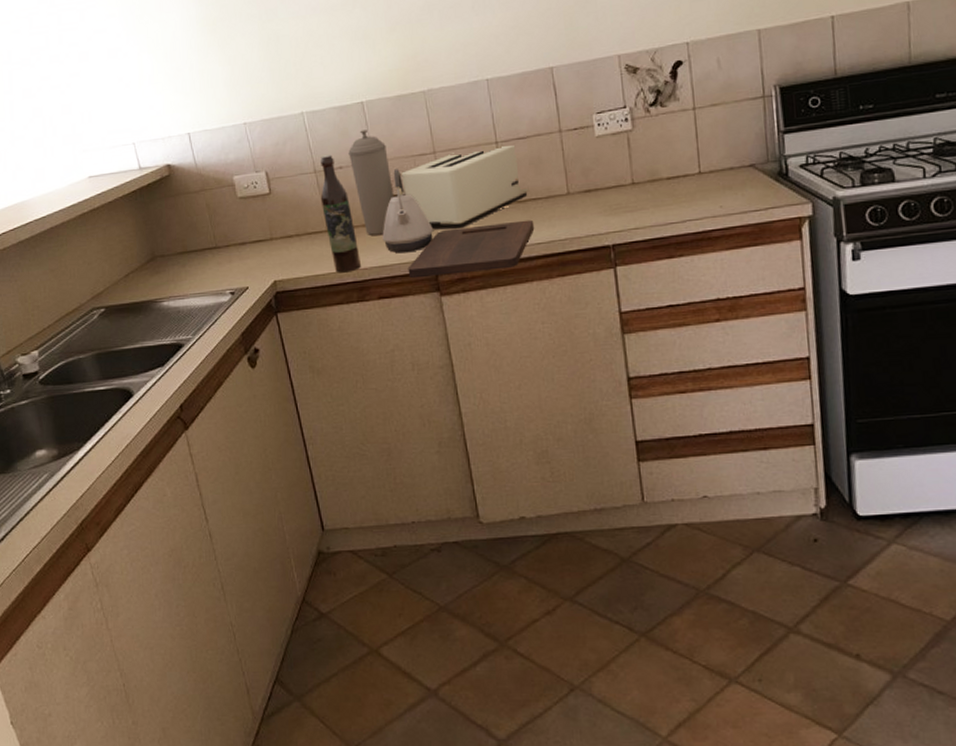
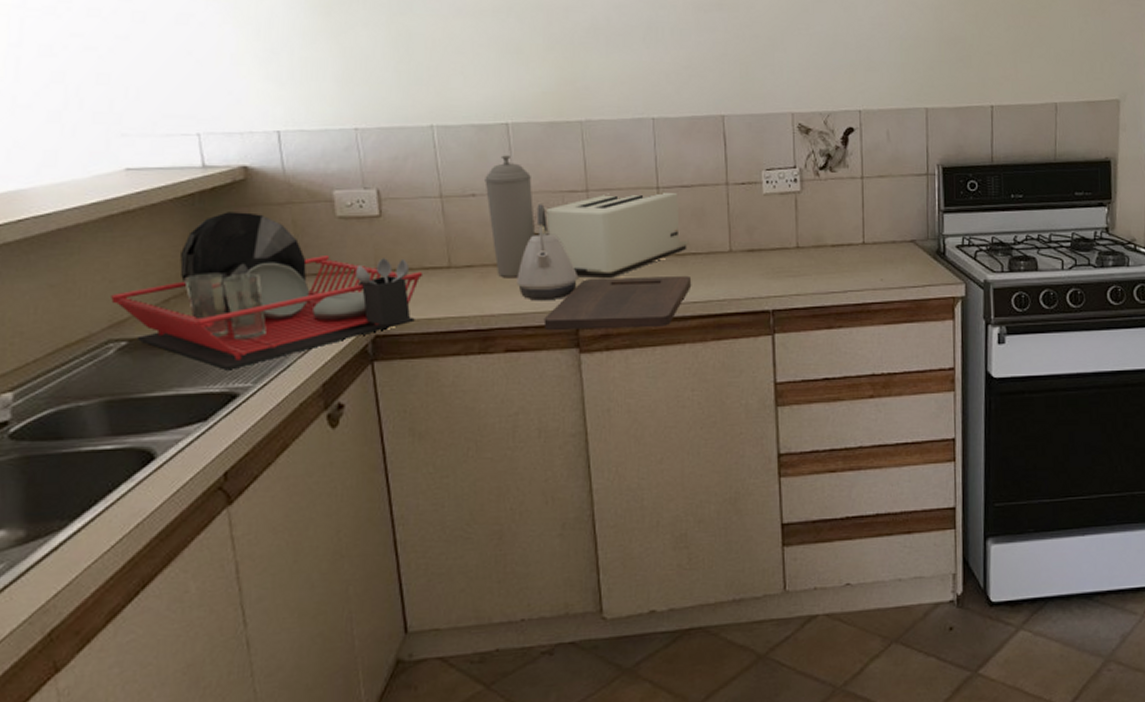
dish rack: none [90,201,308,327] -> present [111,212,424,371]
wine bottle: present [319,155,362,273] -> none [444,178,489,318]

